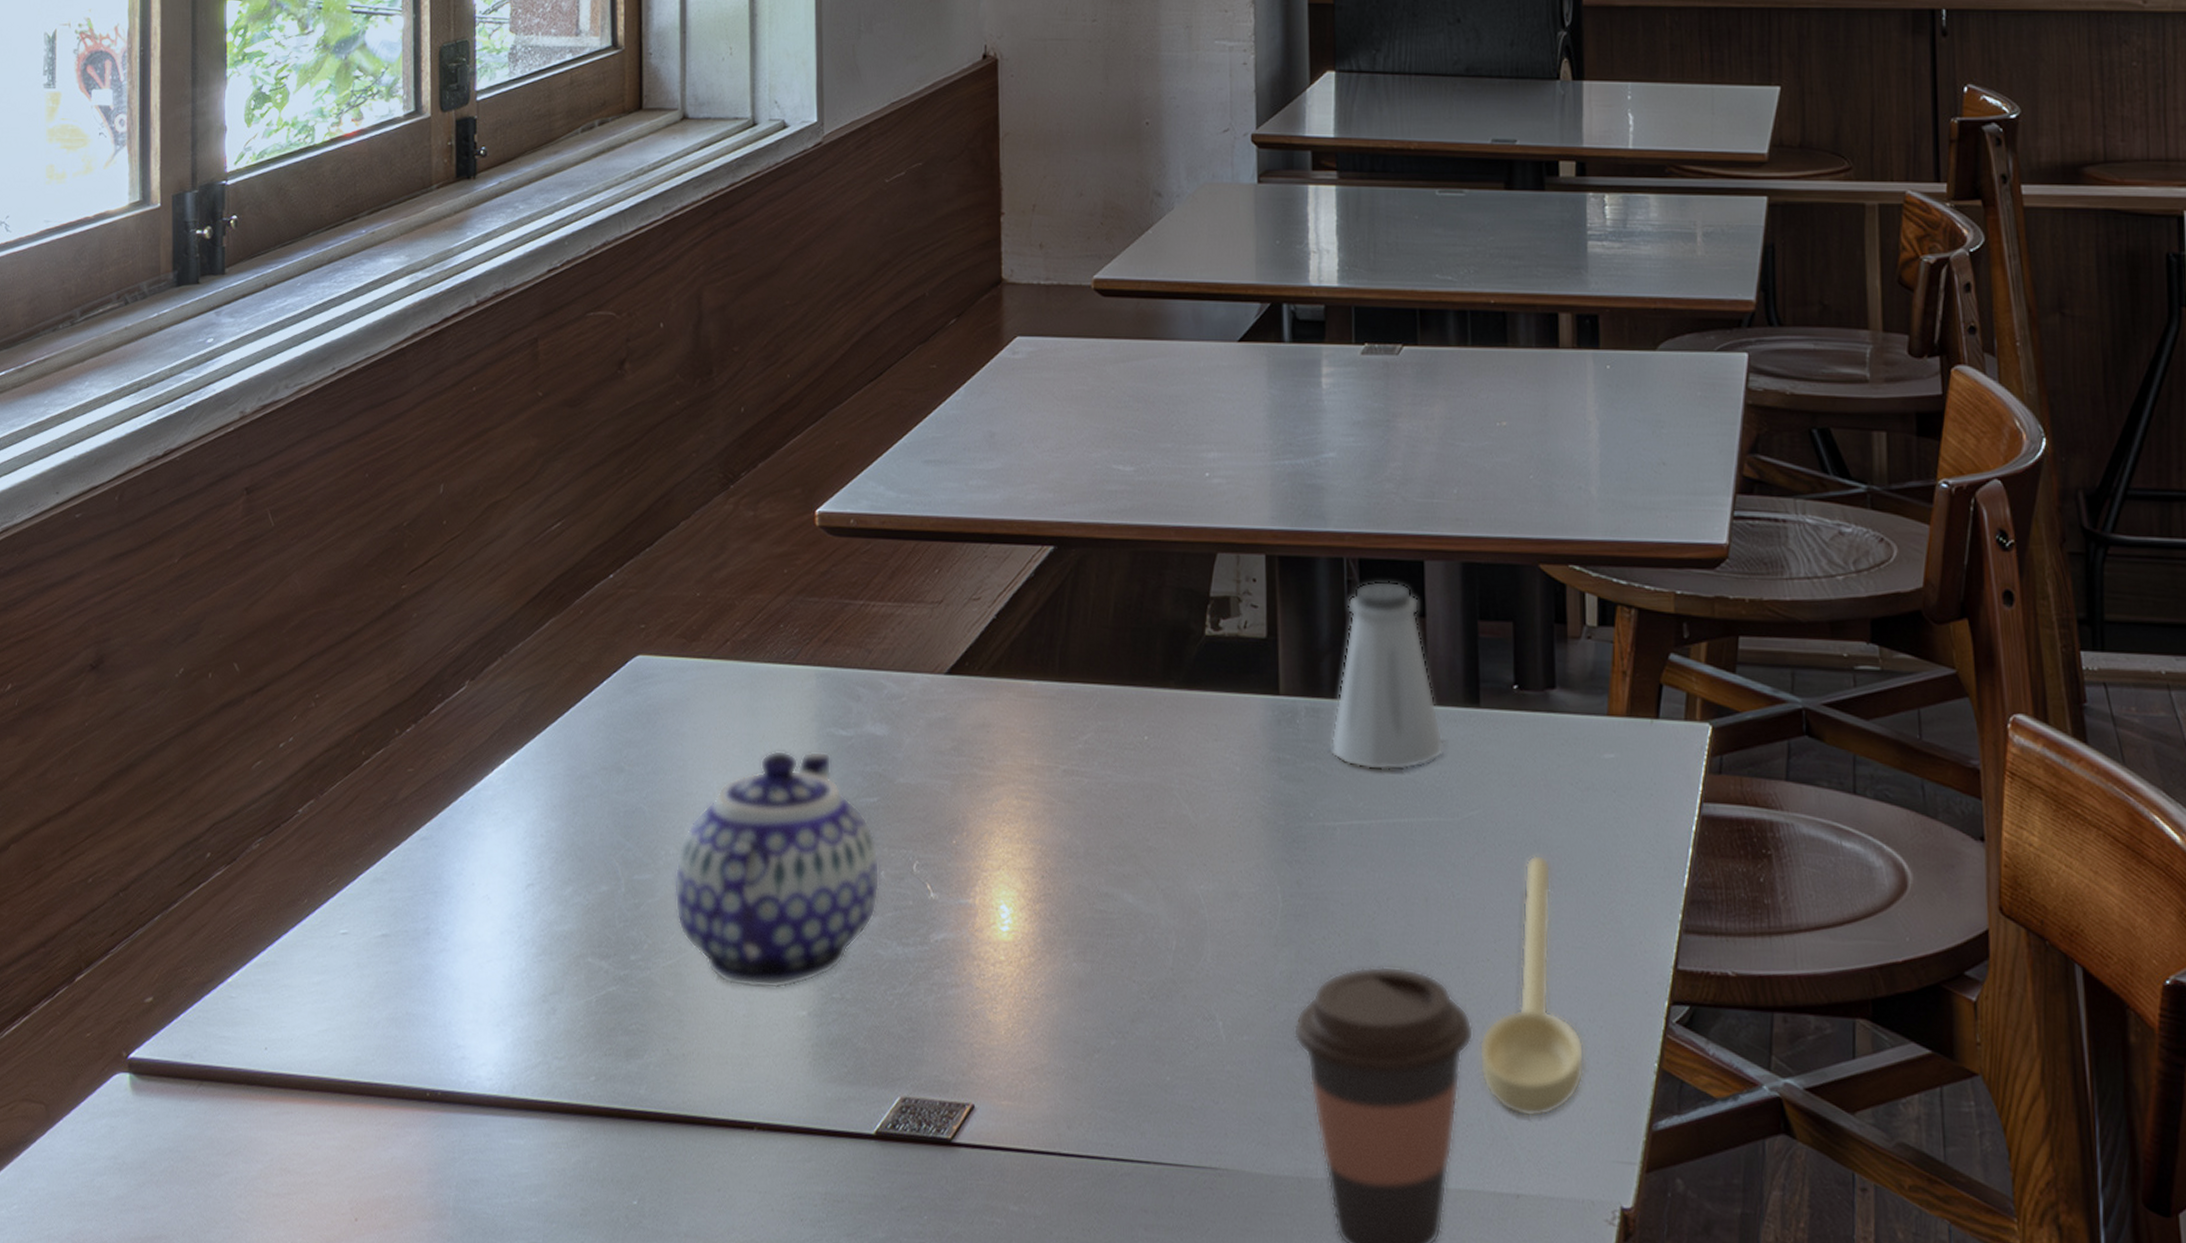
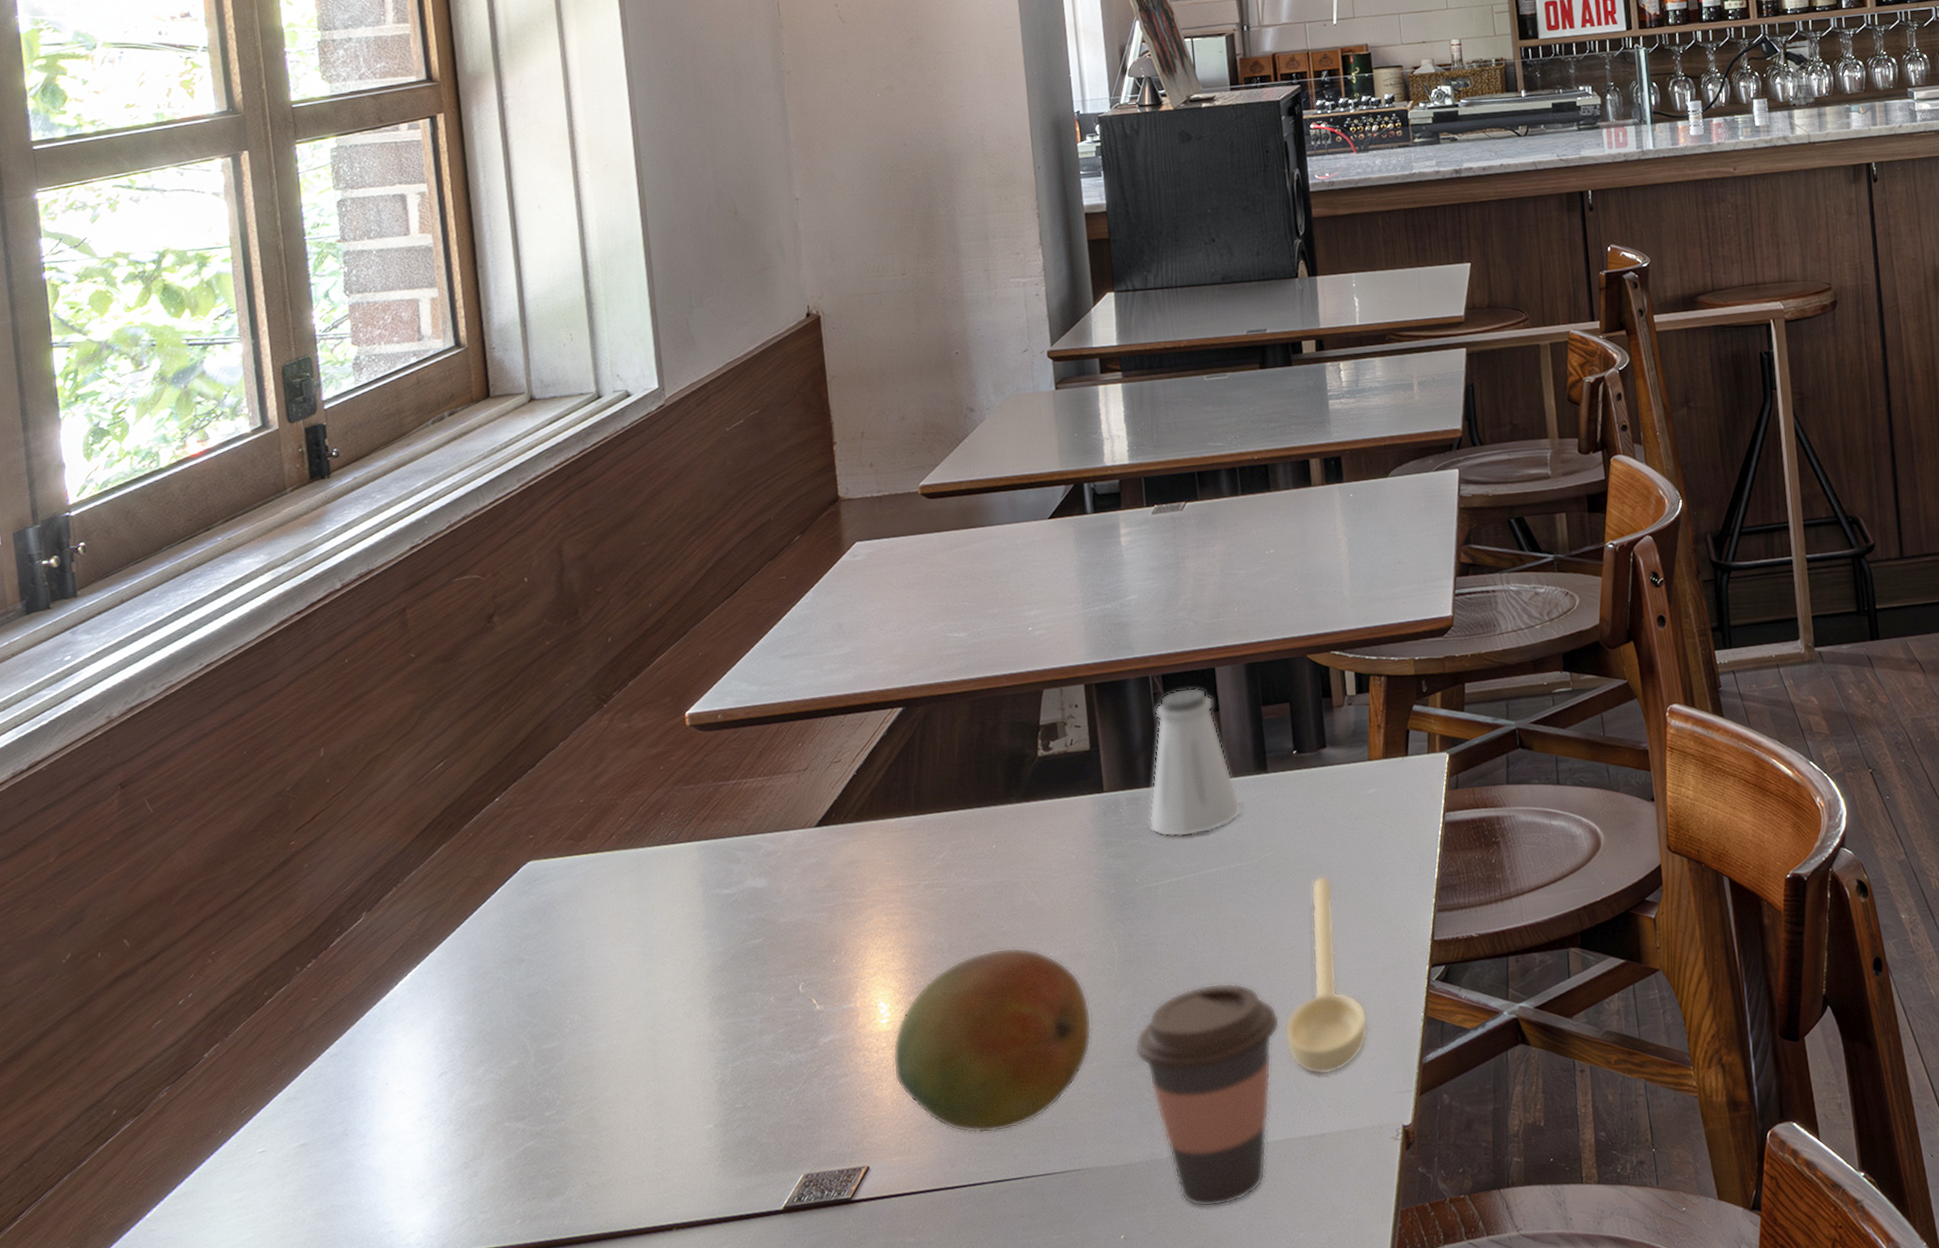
teapot: present [675,750,880,989] -> none [580,910,771,1118]
fruit: none [1010,866,1245,1098] -> present [892,947,1092,1134]

